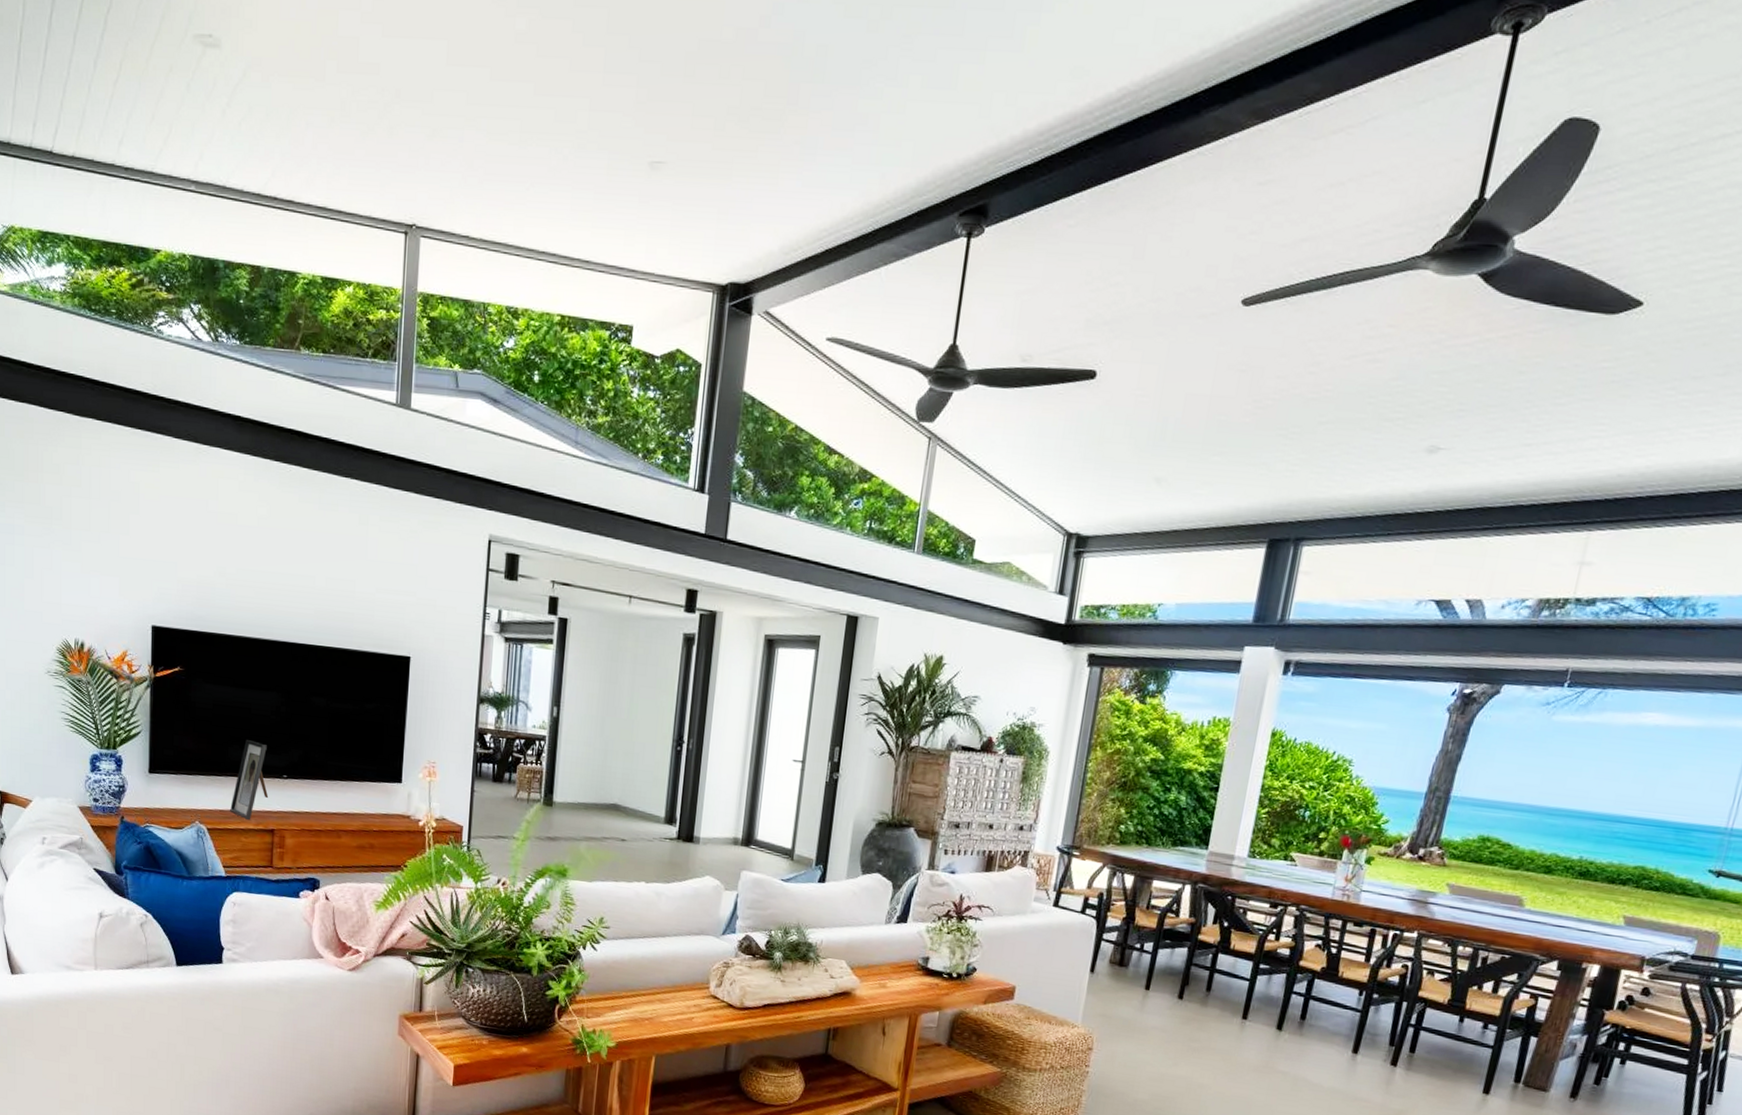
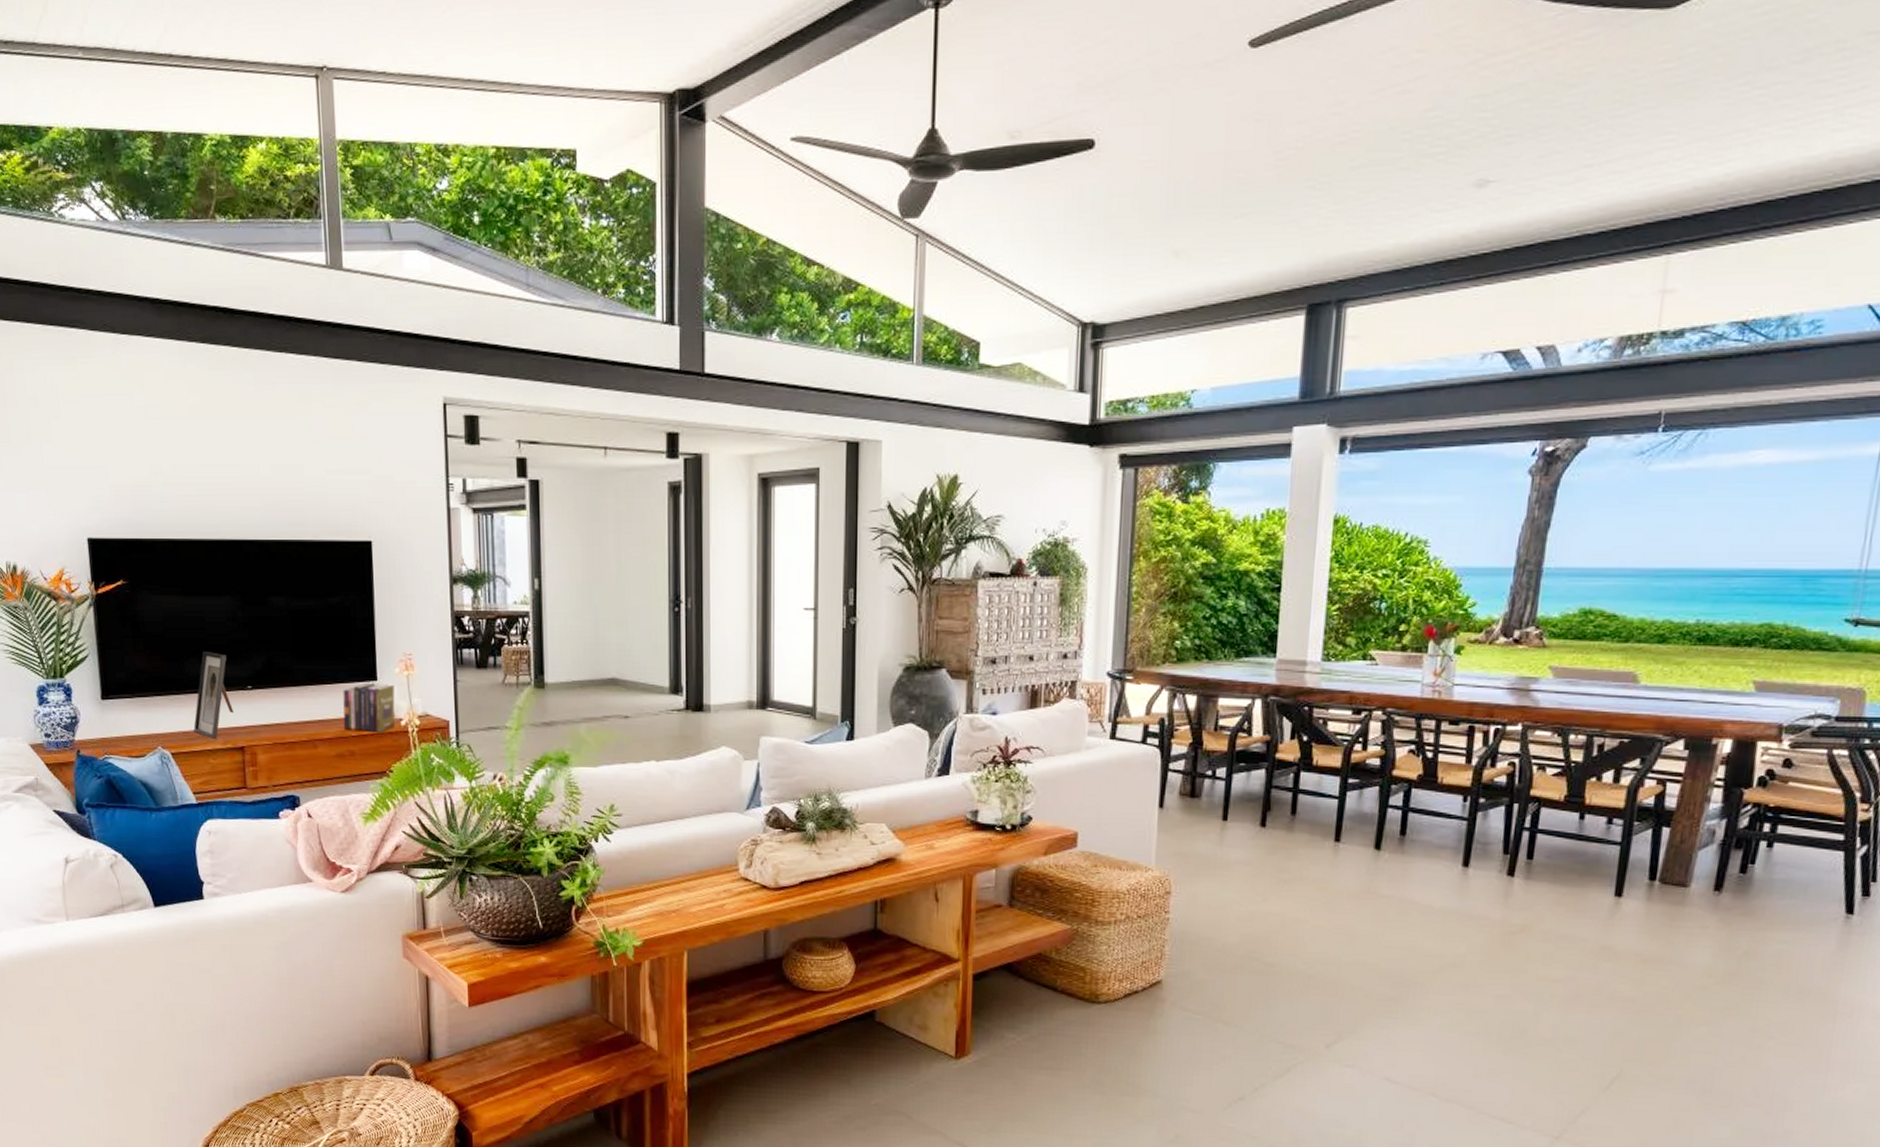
books: none [366,783,417,831] -> present [343,682,395,733]

